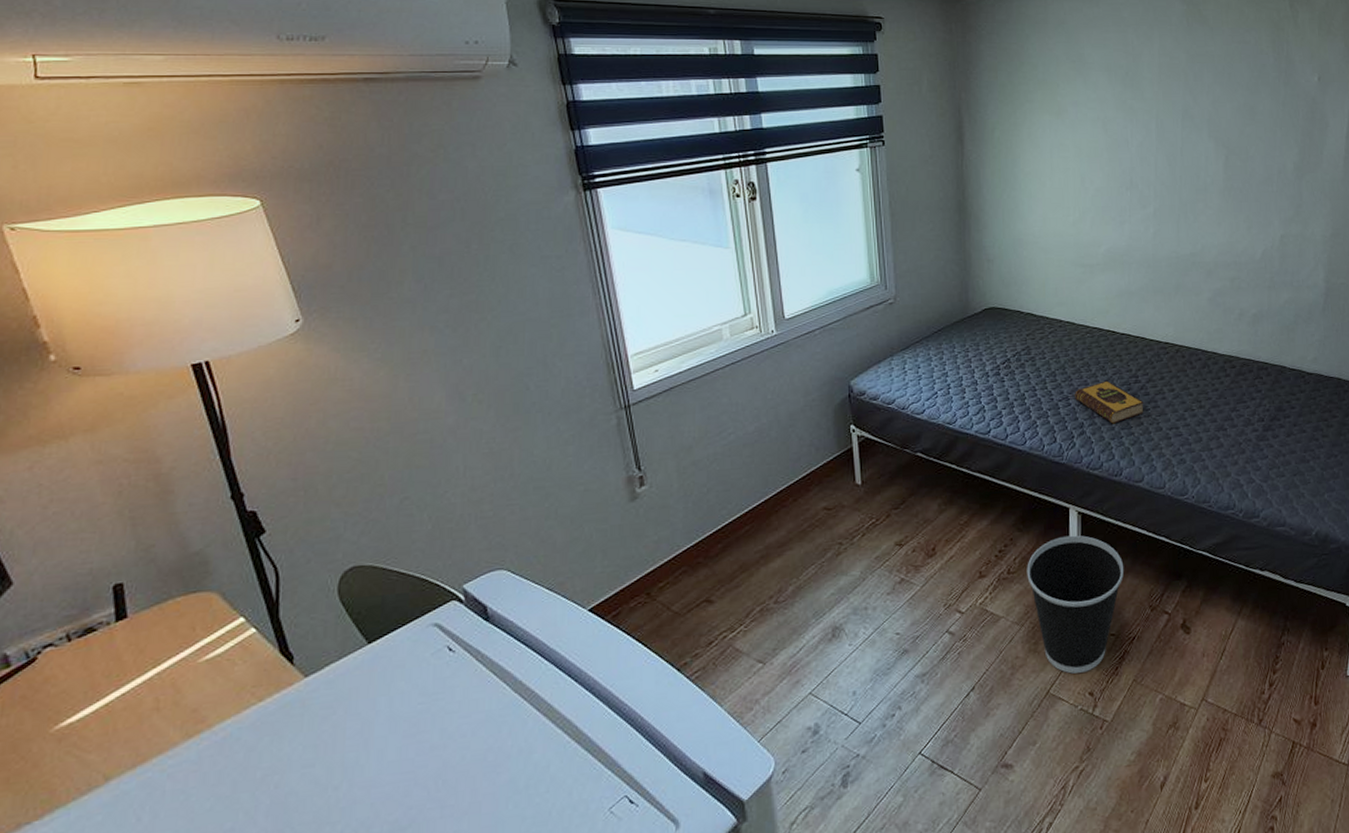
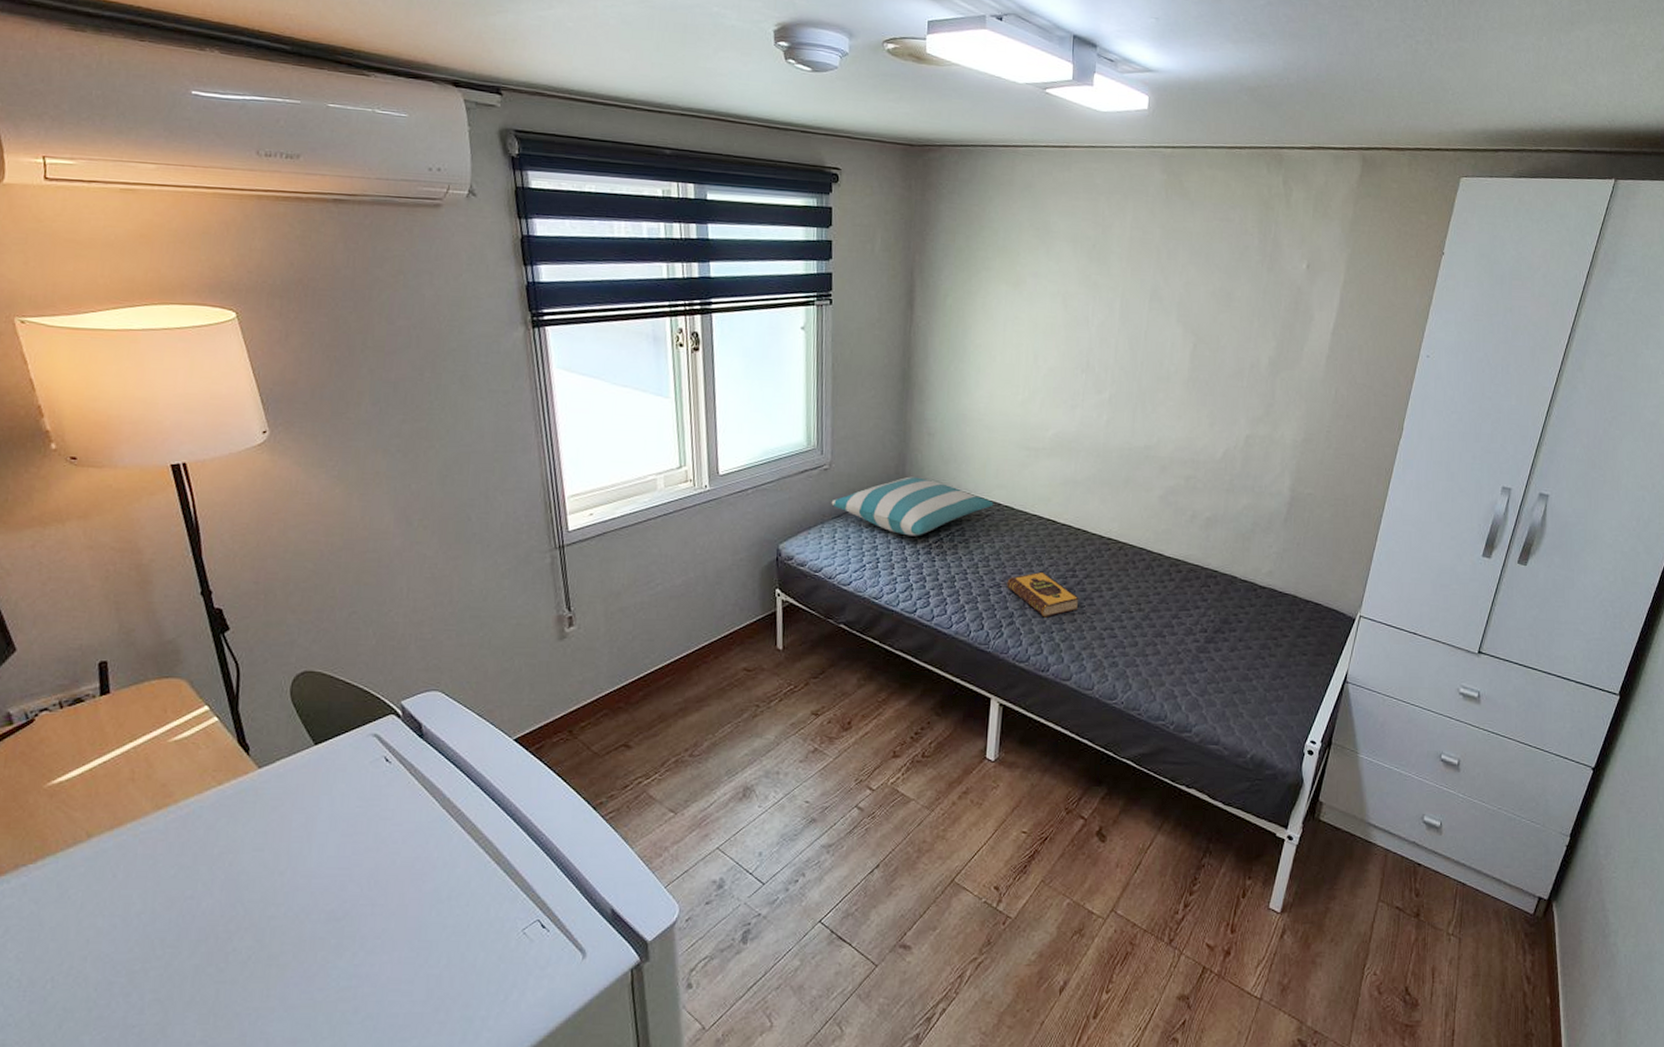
pillow: none [899,302,1055,360] -> present [831,476,994,536]
wastebasket: present [1027,535,1124,674] -> none [941,726,1043,866]

